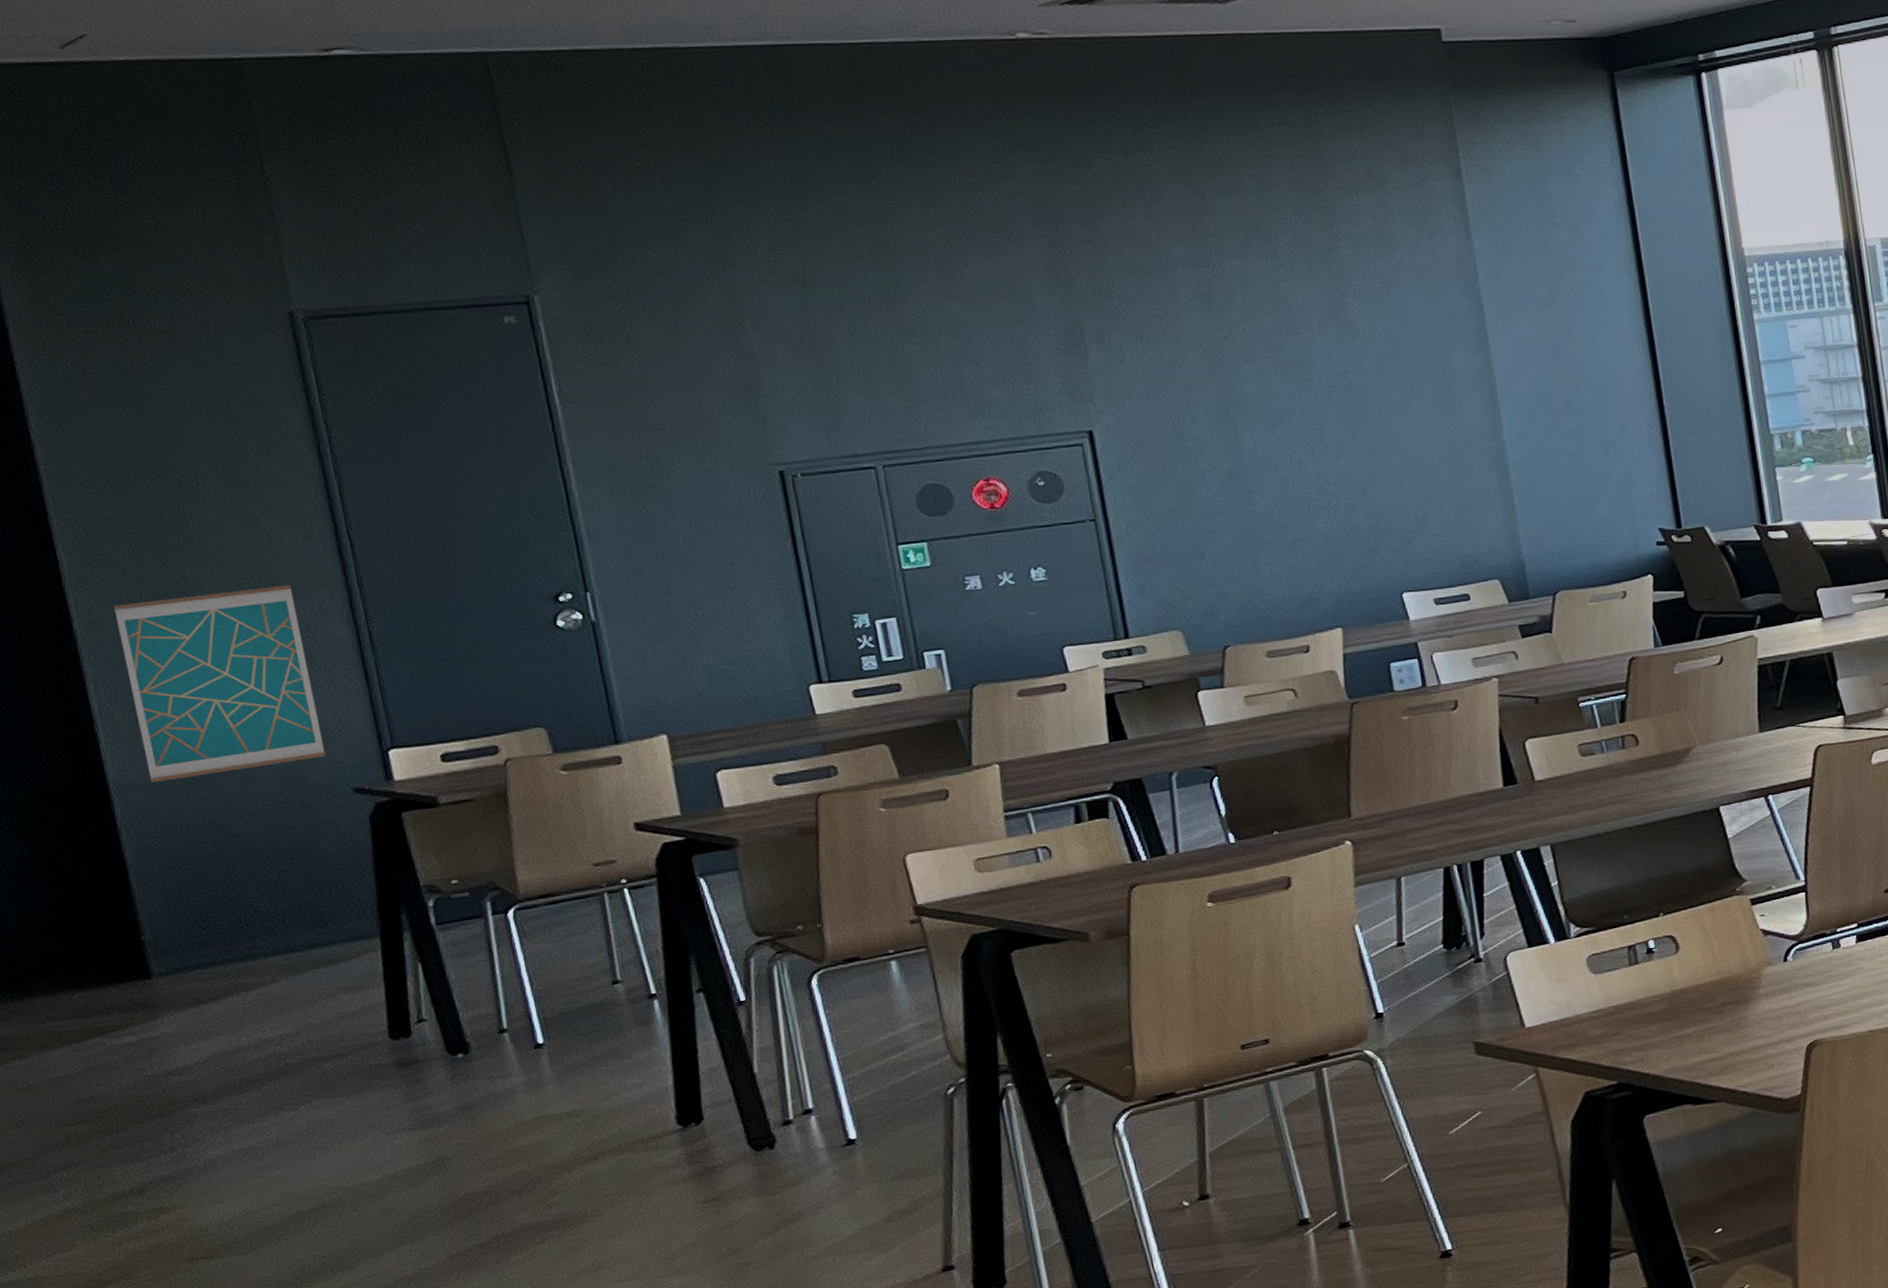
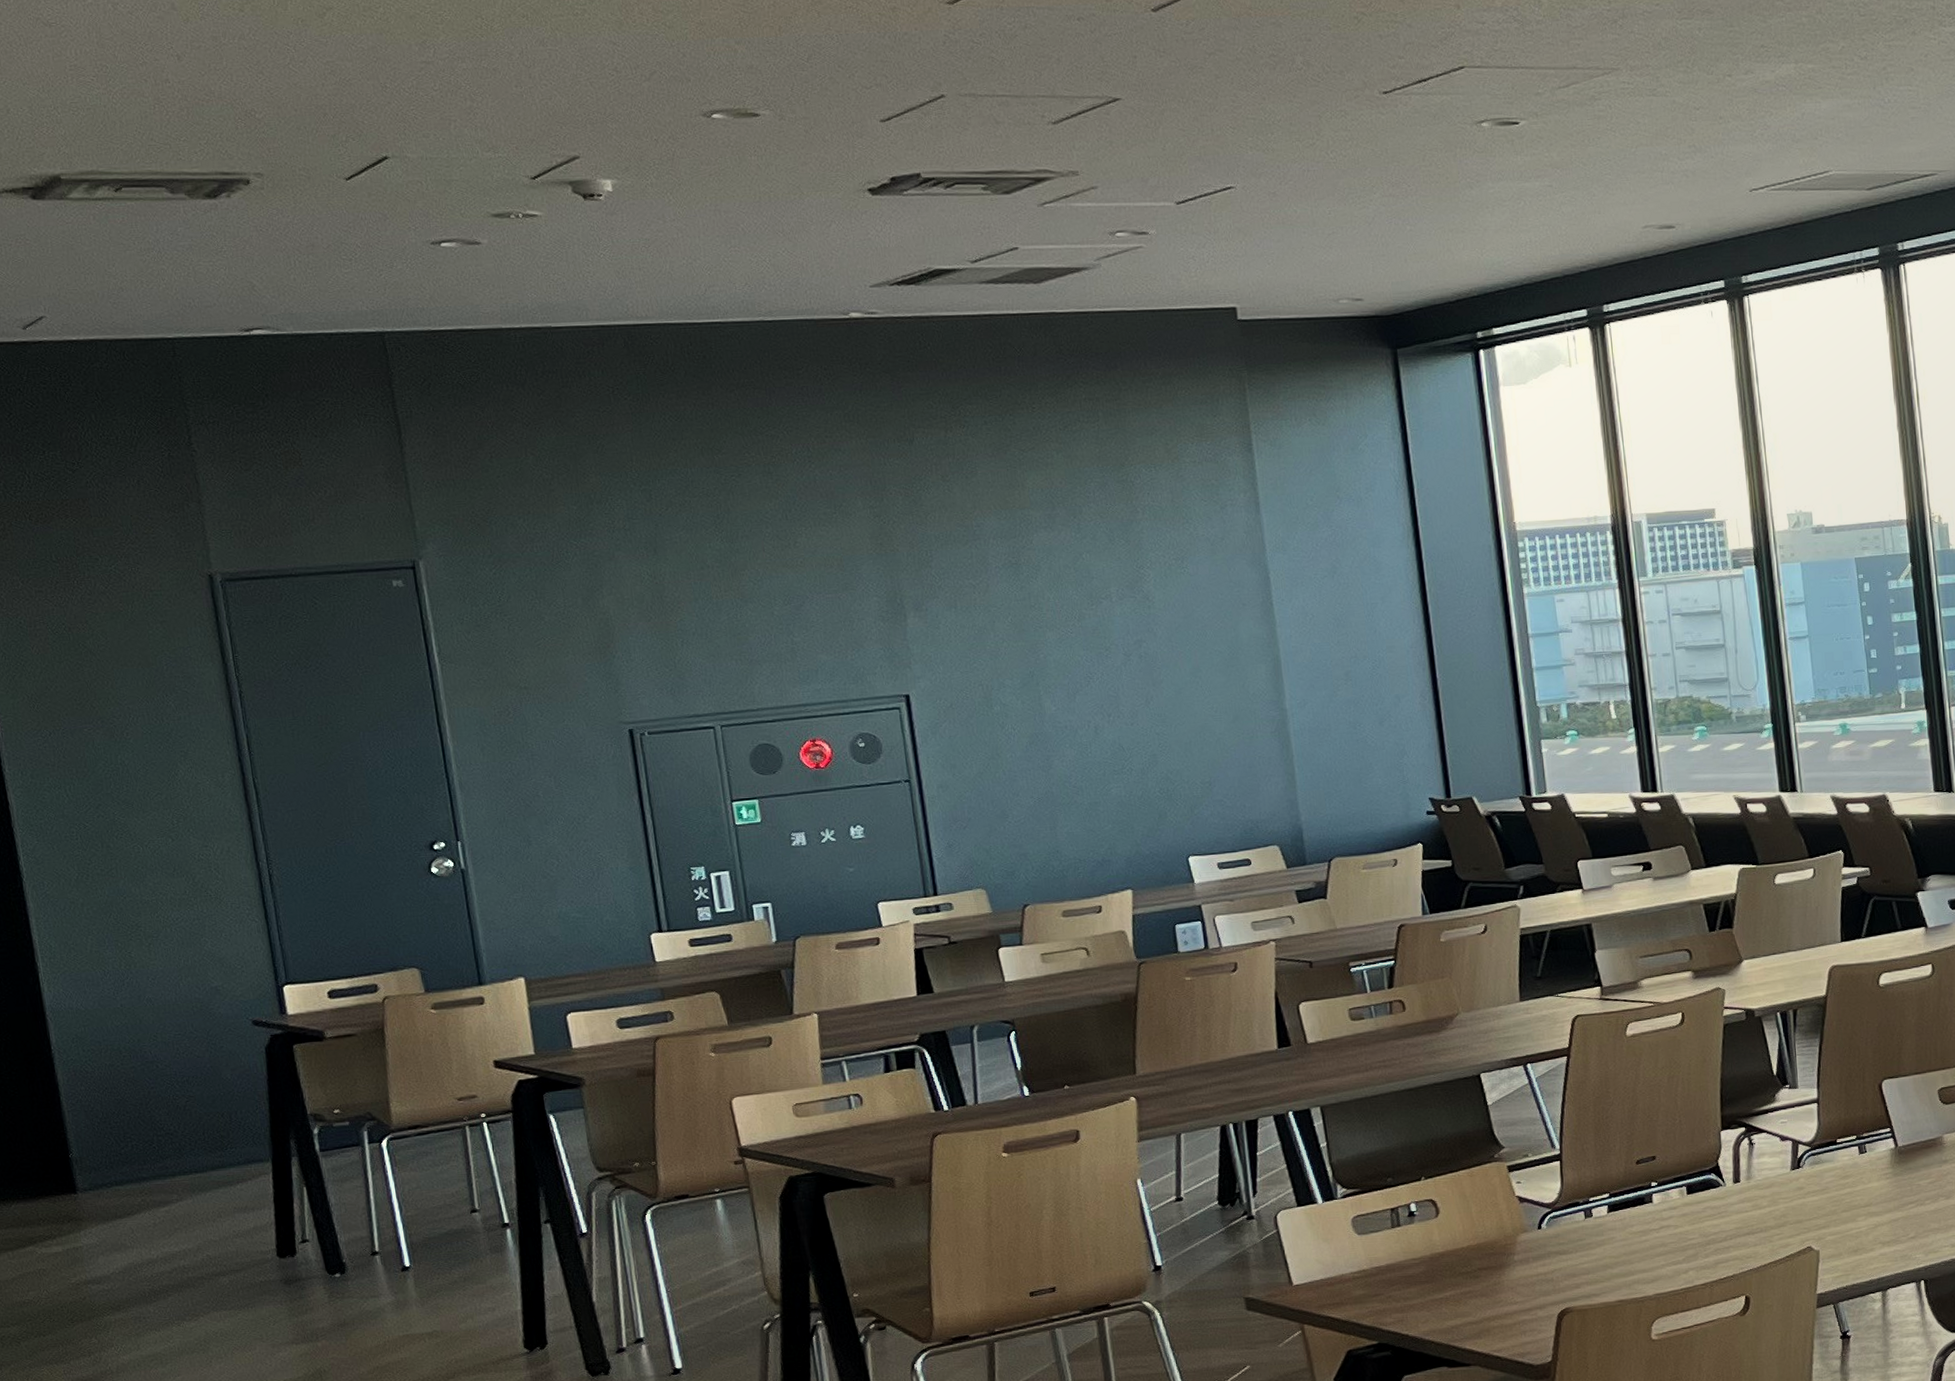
wall art: present [114,584,326,782] -> none [54,829,230,1011]

